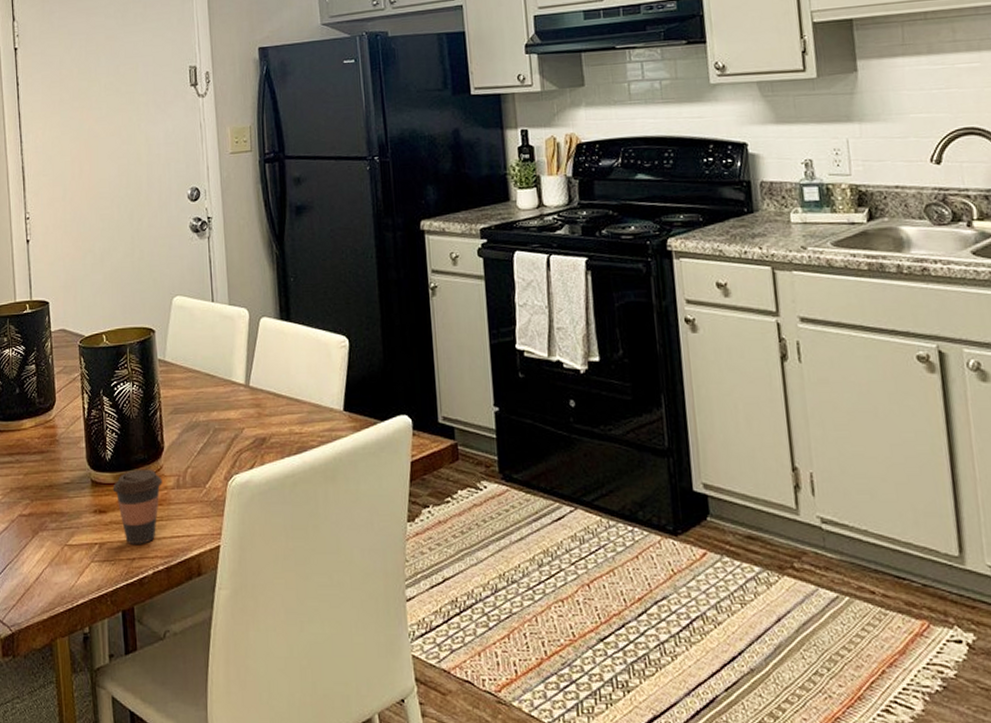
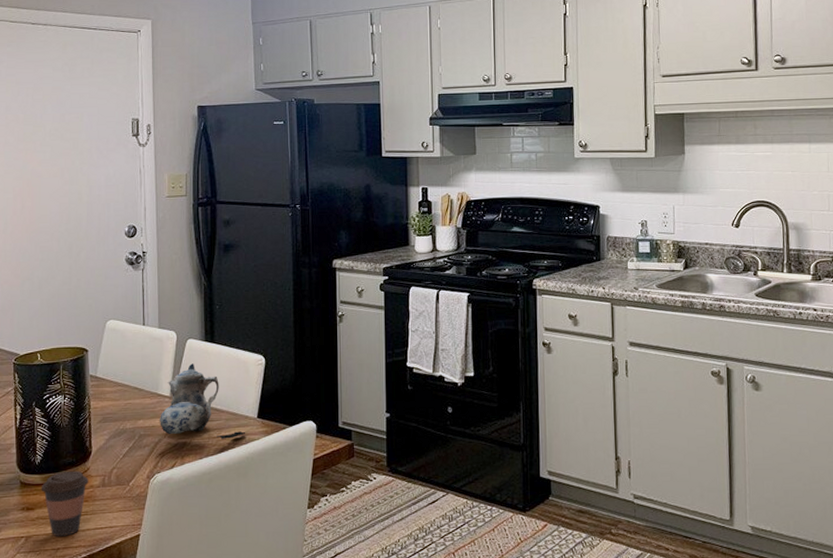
teapot: none [235,346,331,436] -> present [160,363,245,439]

